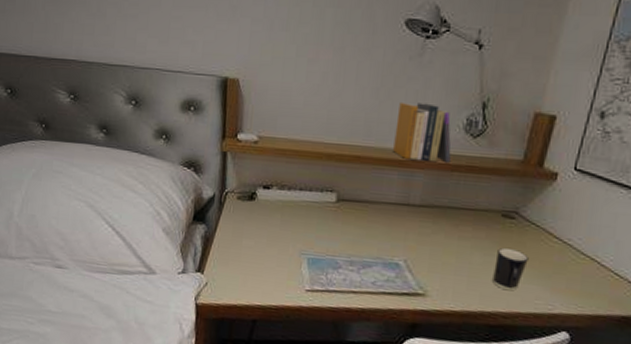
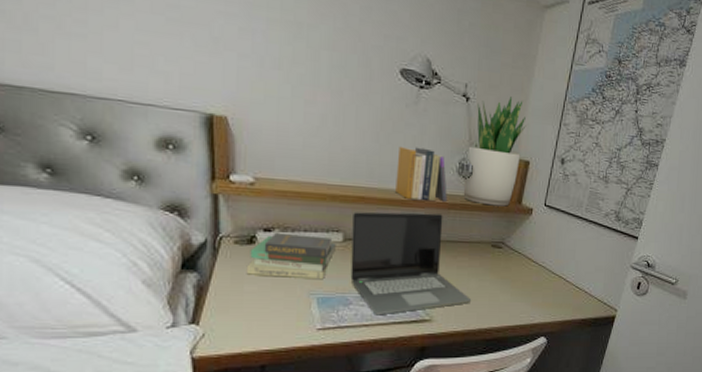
books: none [245,190,329,240] -> present [246,232,336,280]
laptop: none [341,171,474,284] -> present [350,212,472,316]
planter: none [469,40,554,170] -> present [463,96,526,207]
mug: present [493,247,529,291] -> none [487,272,514,309]

